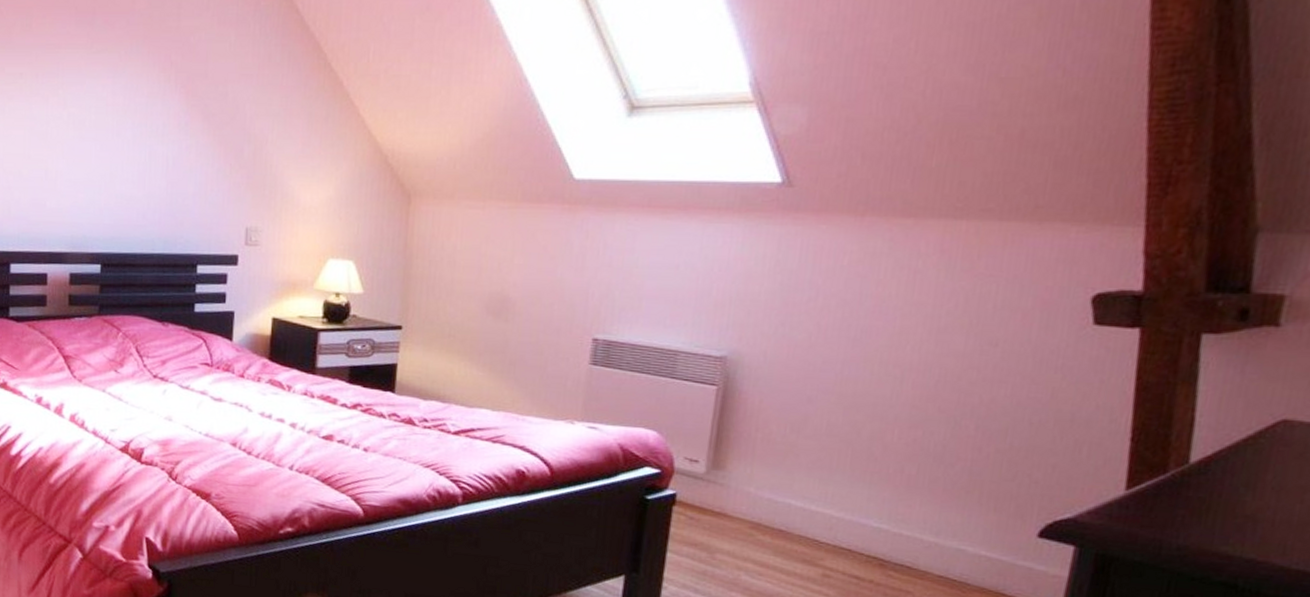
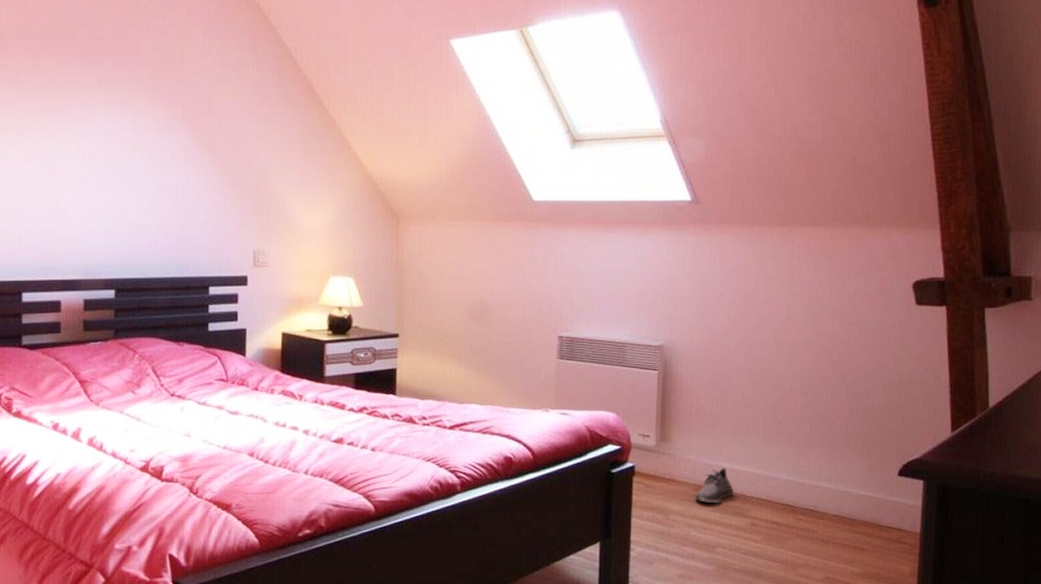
shoe: none [750,505,803,547] -> present [694,467,734,504]

